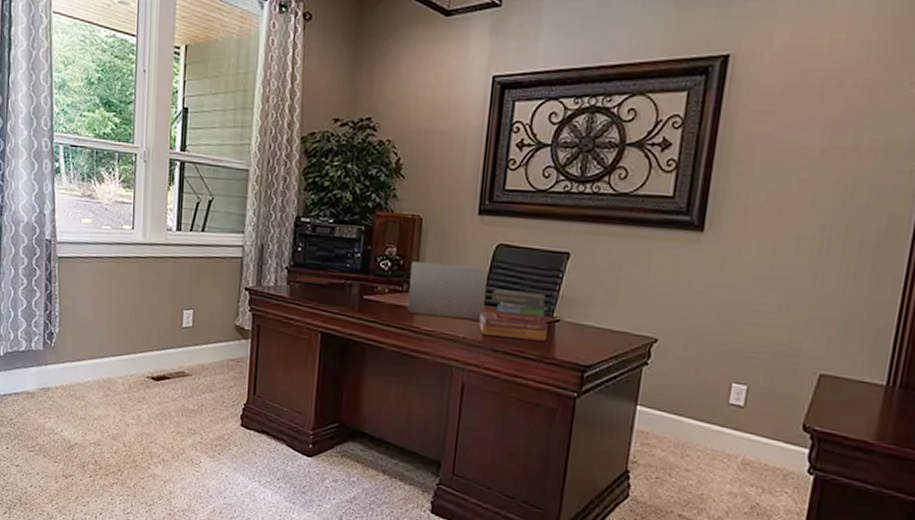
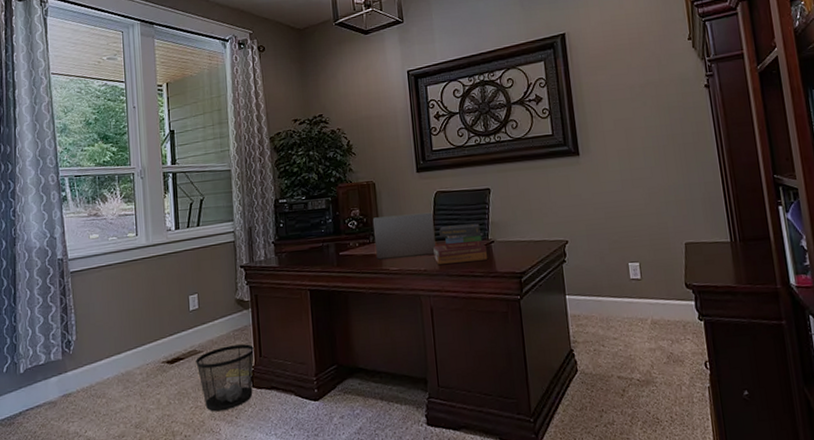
waste bin: none [182,374,249,444] -> present [196,344,255,412]

